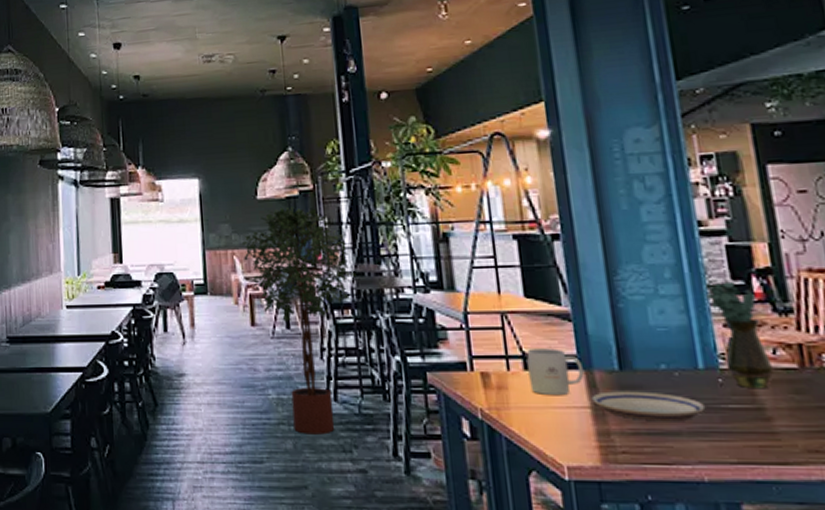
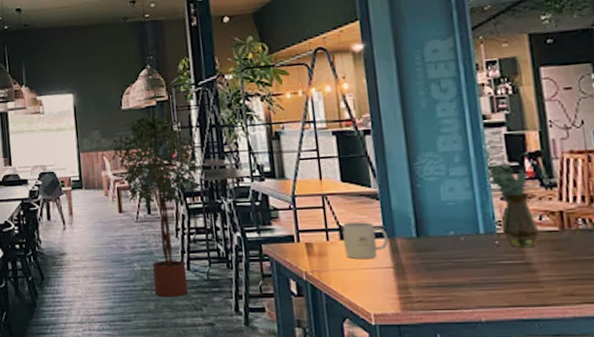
plate: present [591,391,706,422] -> none [394,253,485,277]

